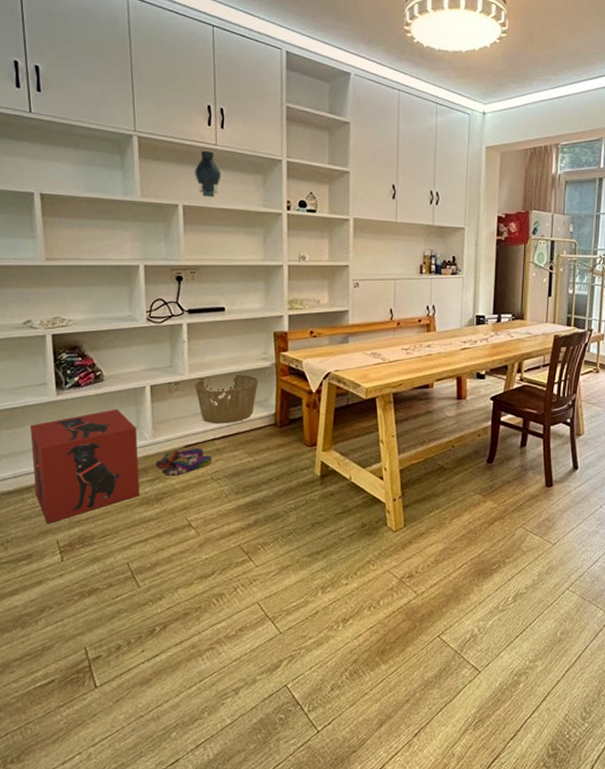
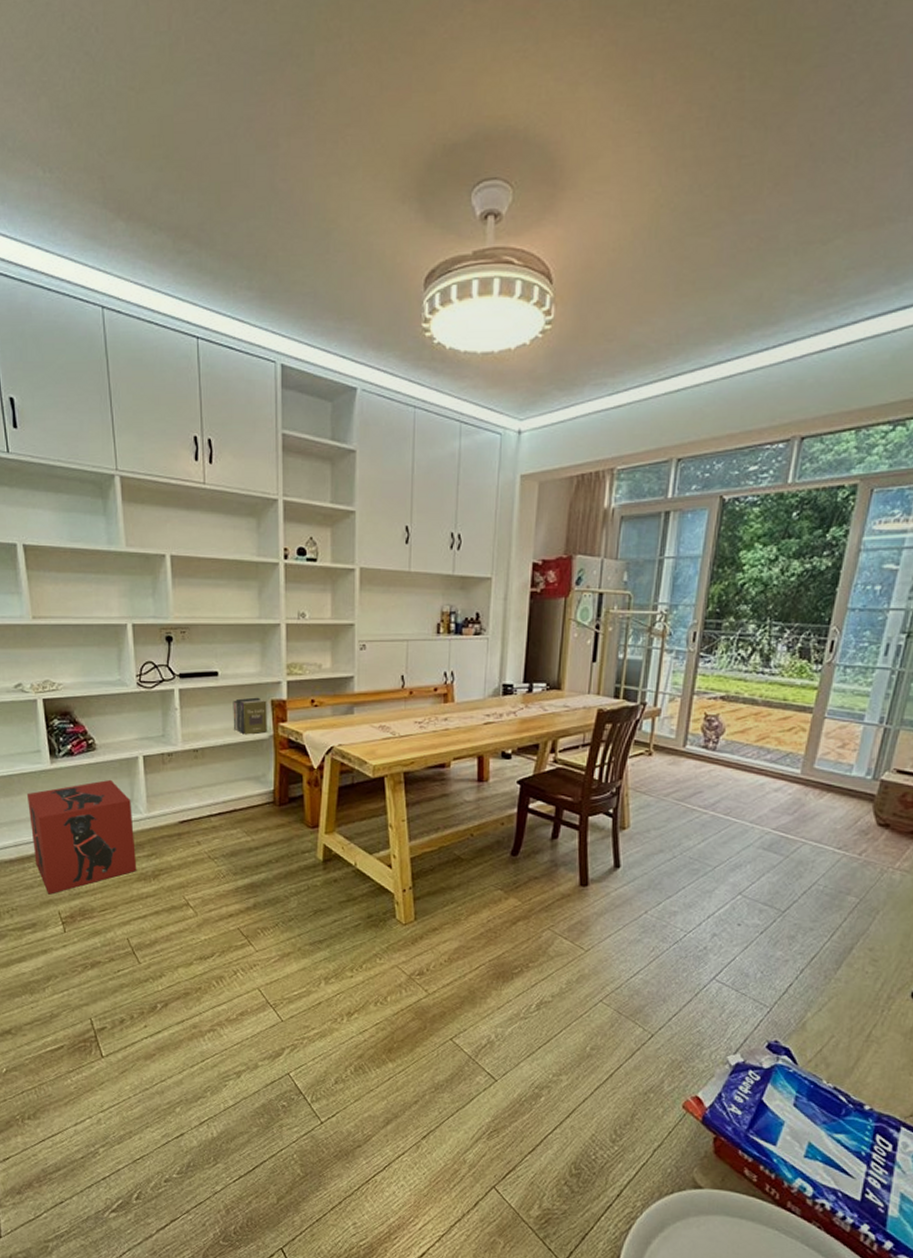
slippers: present [155,447,211,476] -> none [151,824,208,852]
vase: present [195,151,222,197] -> none [182,491,211,545]
basket: present [195,375,259,423] -> none [188,747,256,799]
books: none [238,330,270,364] -> present [233,697,267,735]

